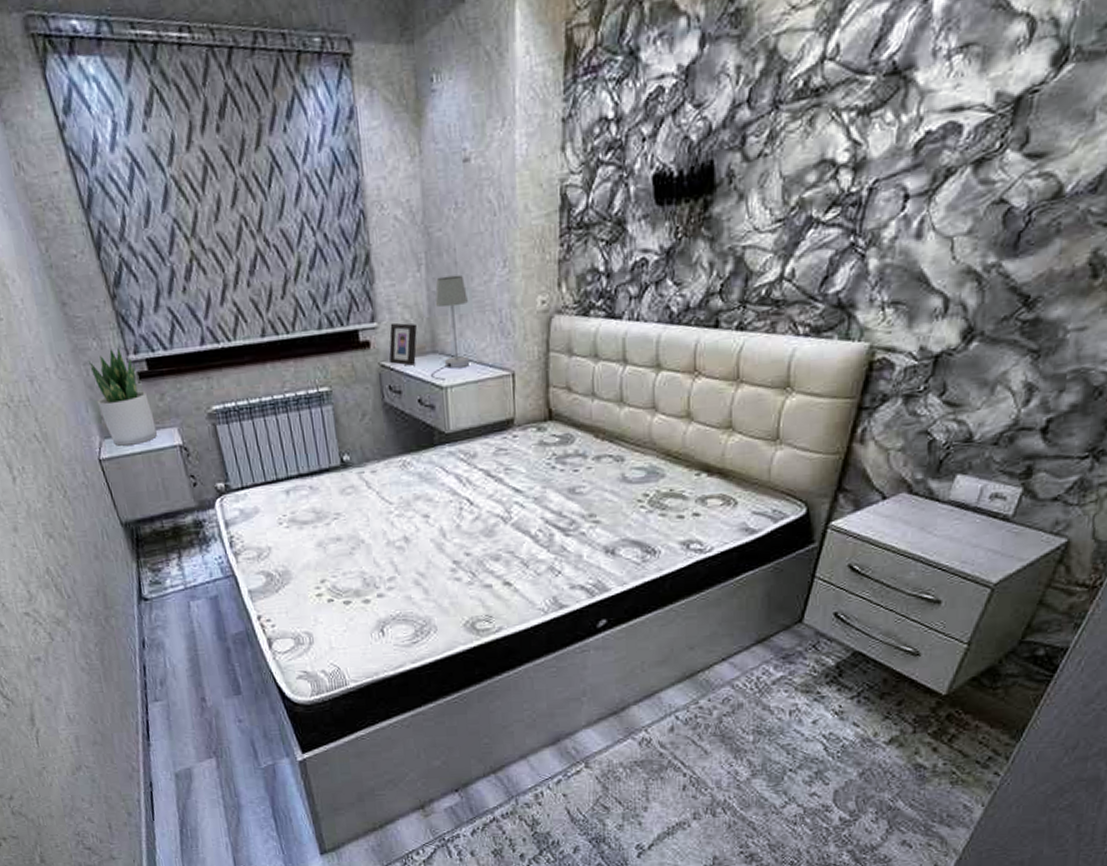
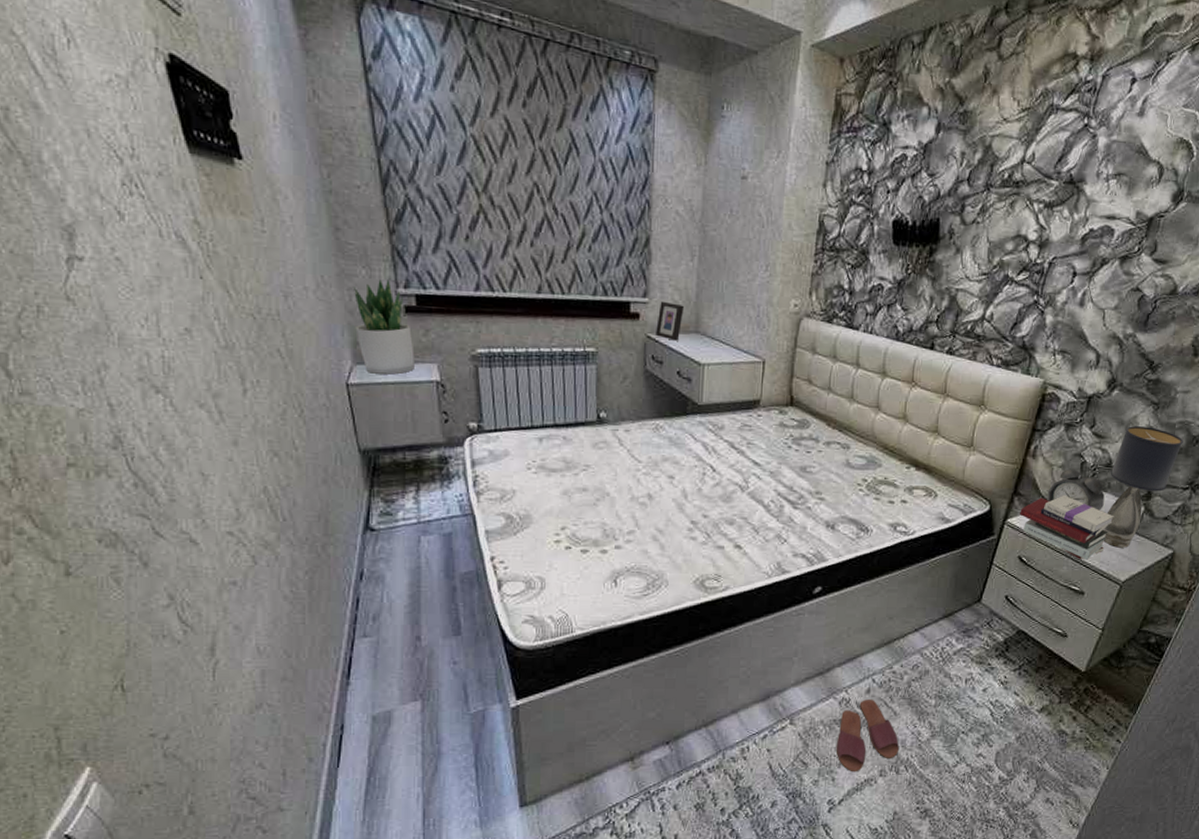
table lamp: present [431,274,471,381] -> none [692,269,733,358]
slippers: none [639,738,713,816] -> present [836,700,899,772]
books: none [847,484,979,562] -> present [1020,494,1114,560]
alarm clock: none [883,450,964,499] -> present [1047,468,1105,511]
table lamp: none [963,383,1079,543] -> present [1103,426,1183,548]

